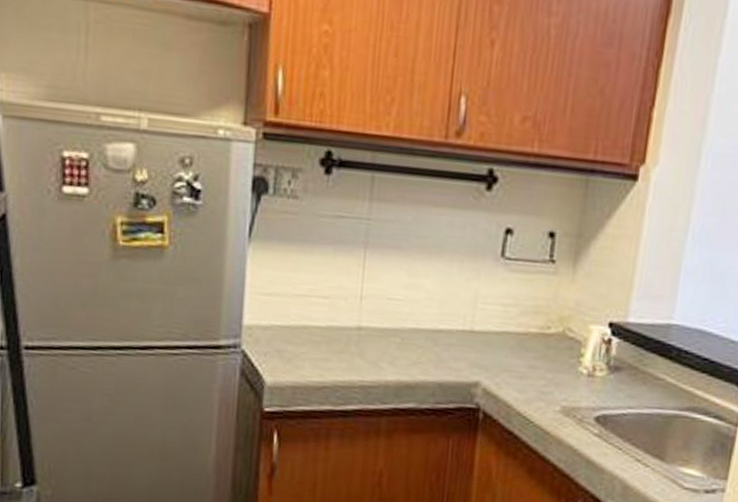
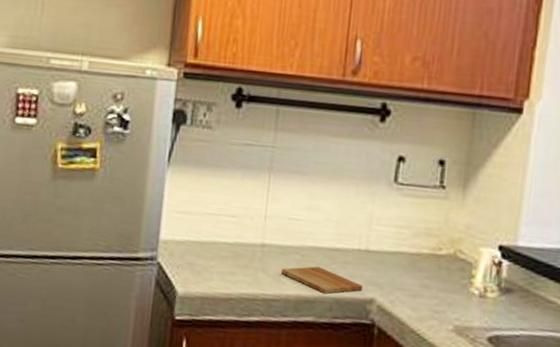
cutting board: none [380,349,468,379] -> present [282,266,363,294]

